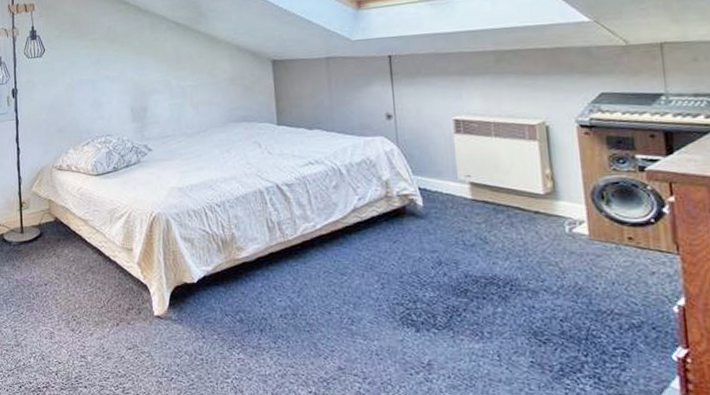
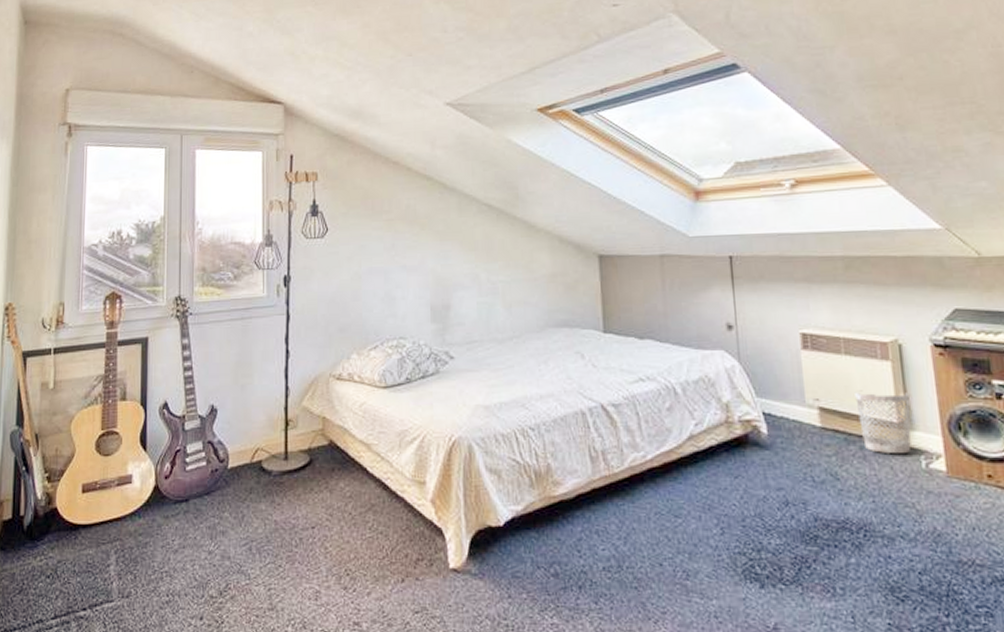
wastebasket: none [503,167,557,220] -> present [855,390,911,453]

